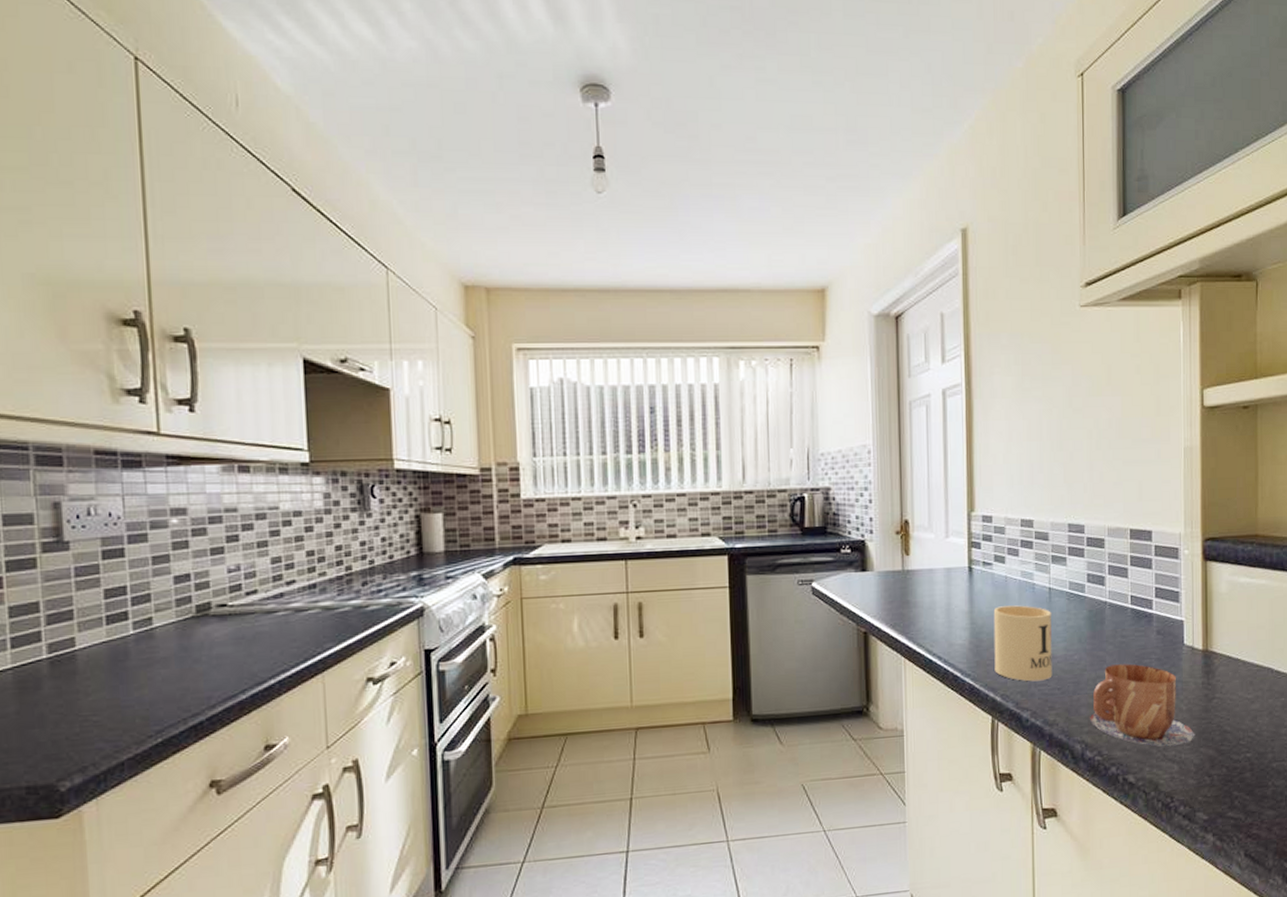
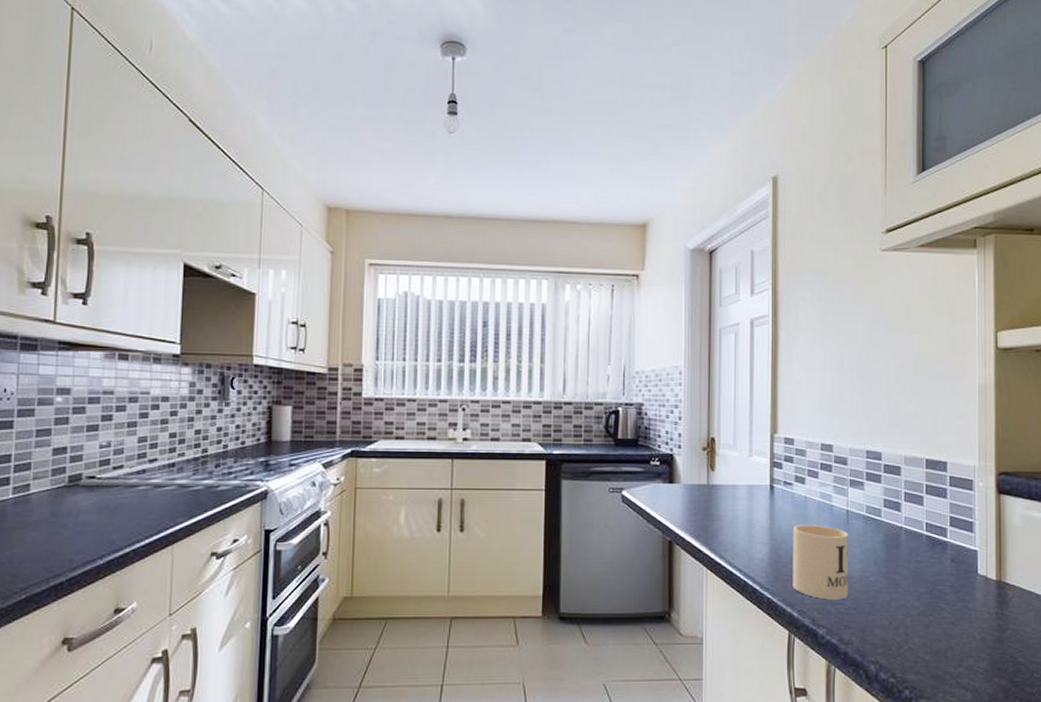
mug: present [1089,664,1195,747] -> none [883,589,989,673]

